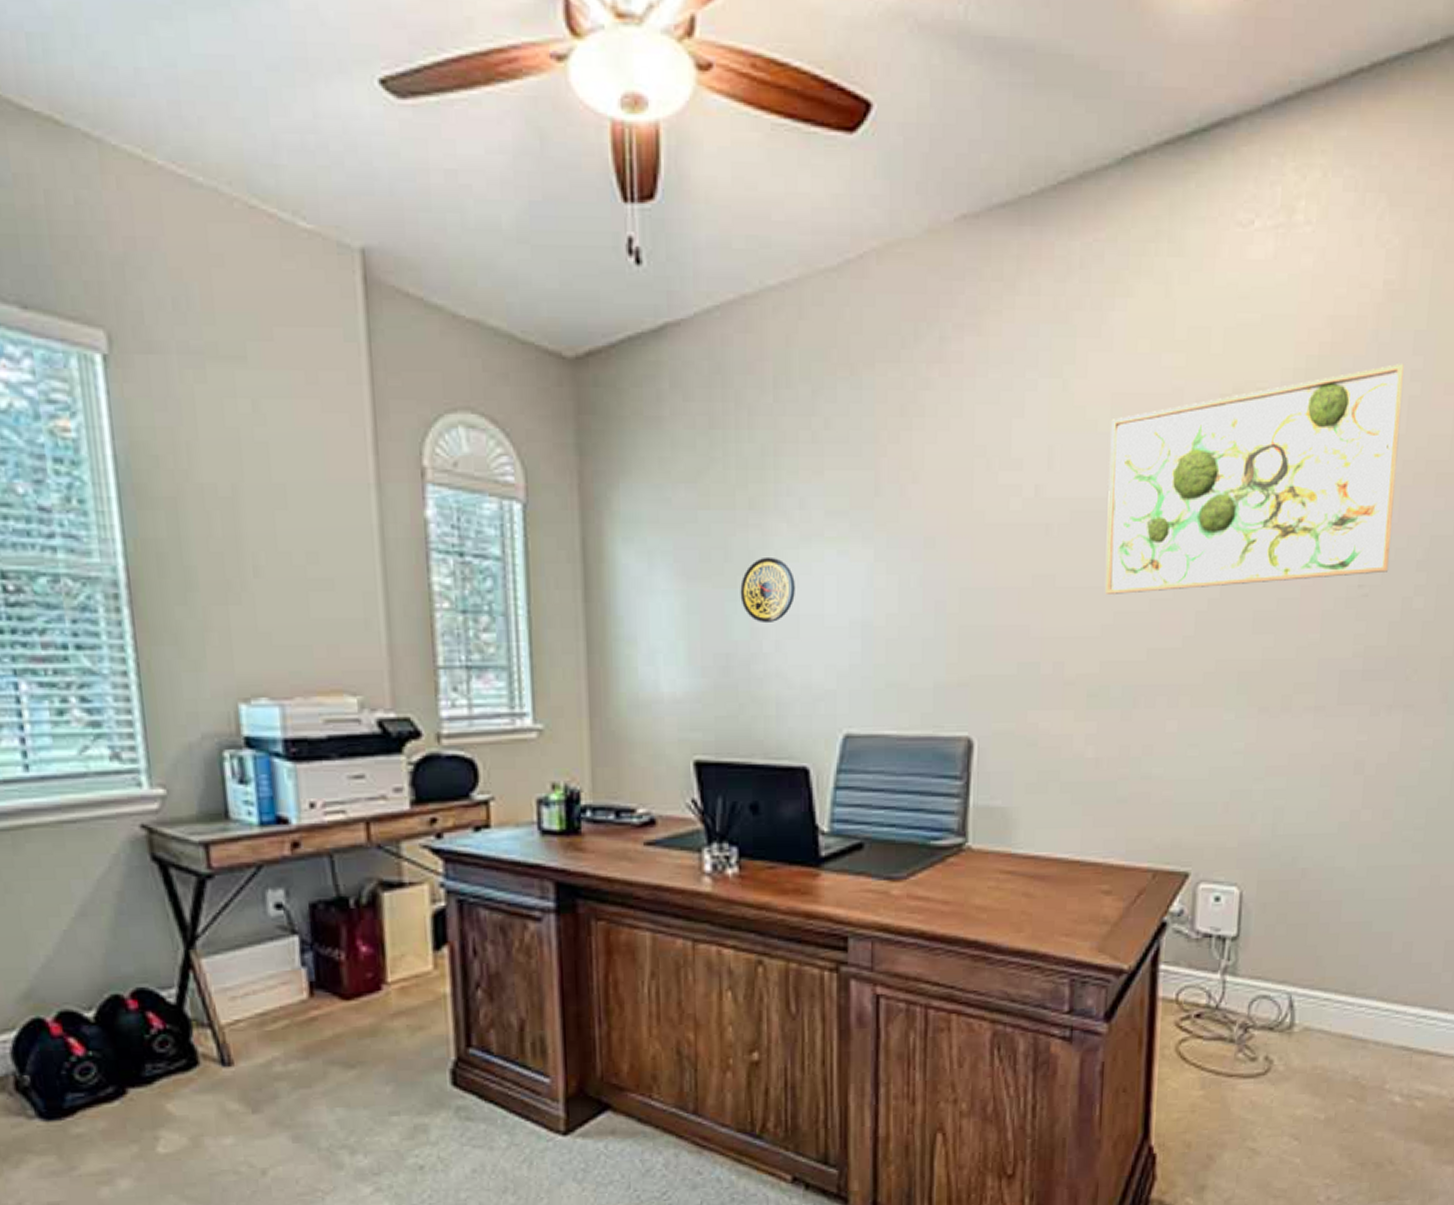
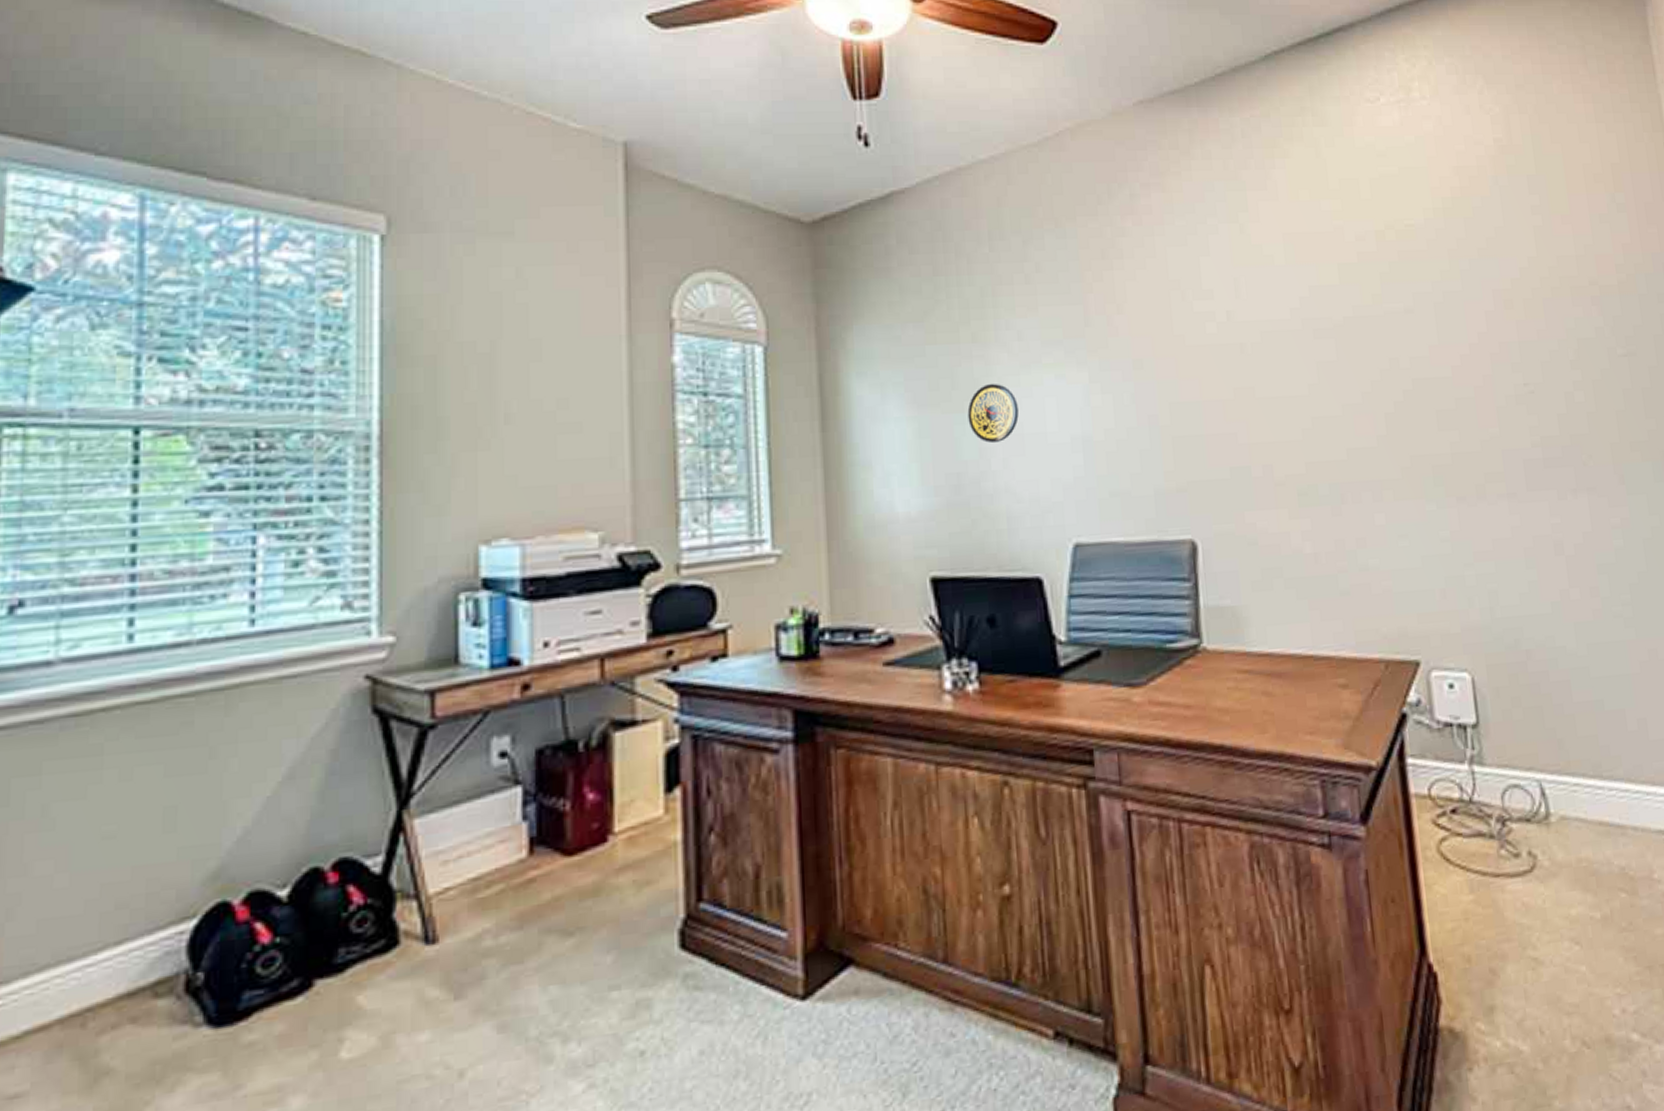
wall art: present [1105,364,1404,594] -> none [1285,201,1548,402]

